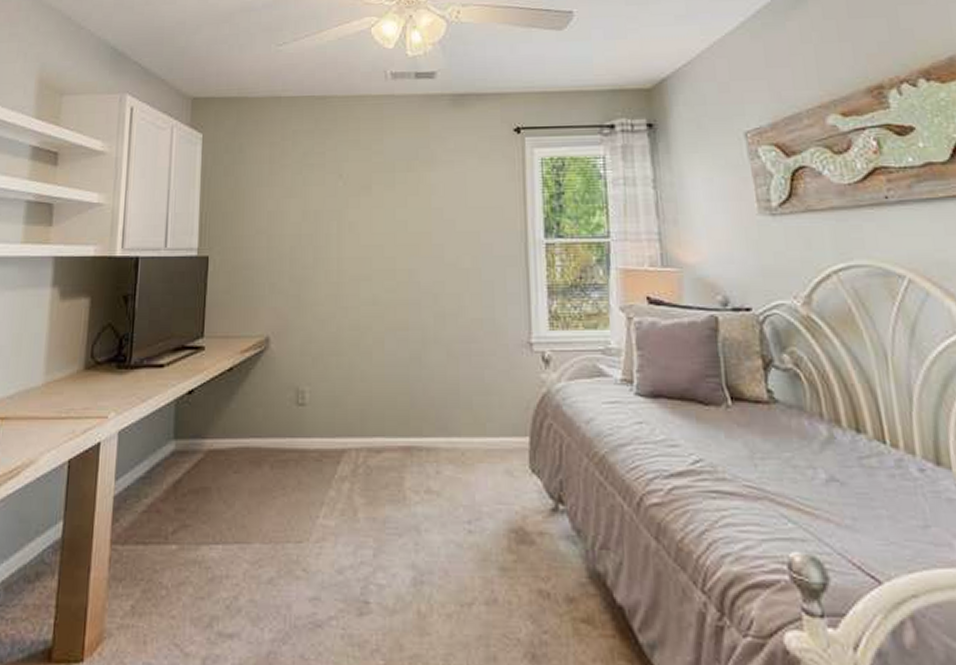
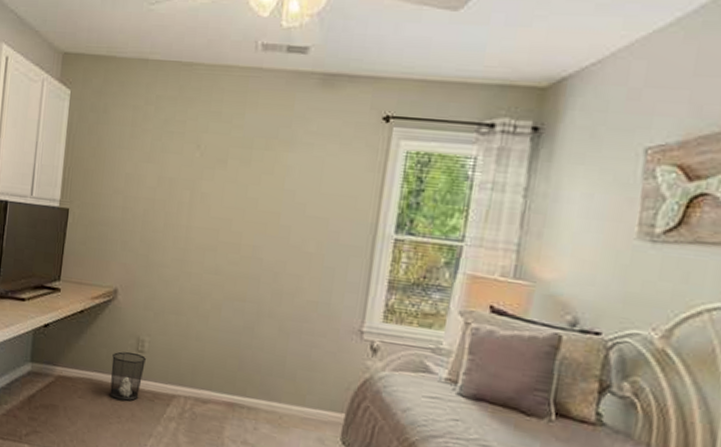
waste bin: none [269,407,308,468] -> present [110,351,146,401]

